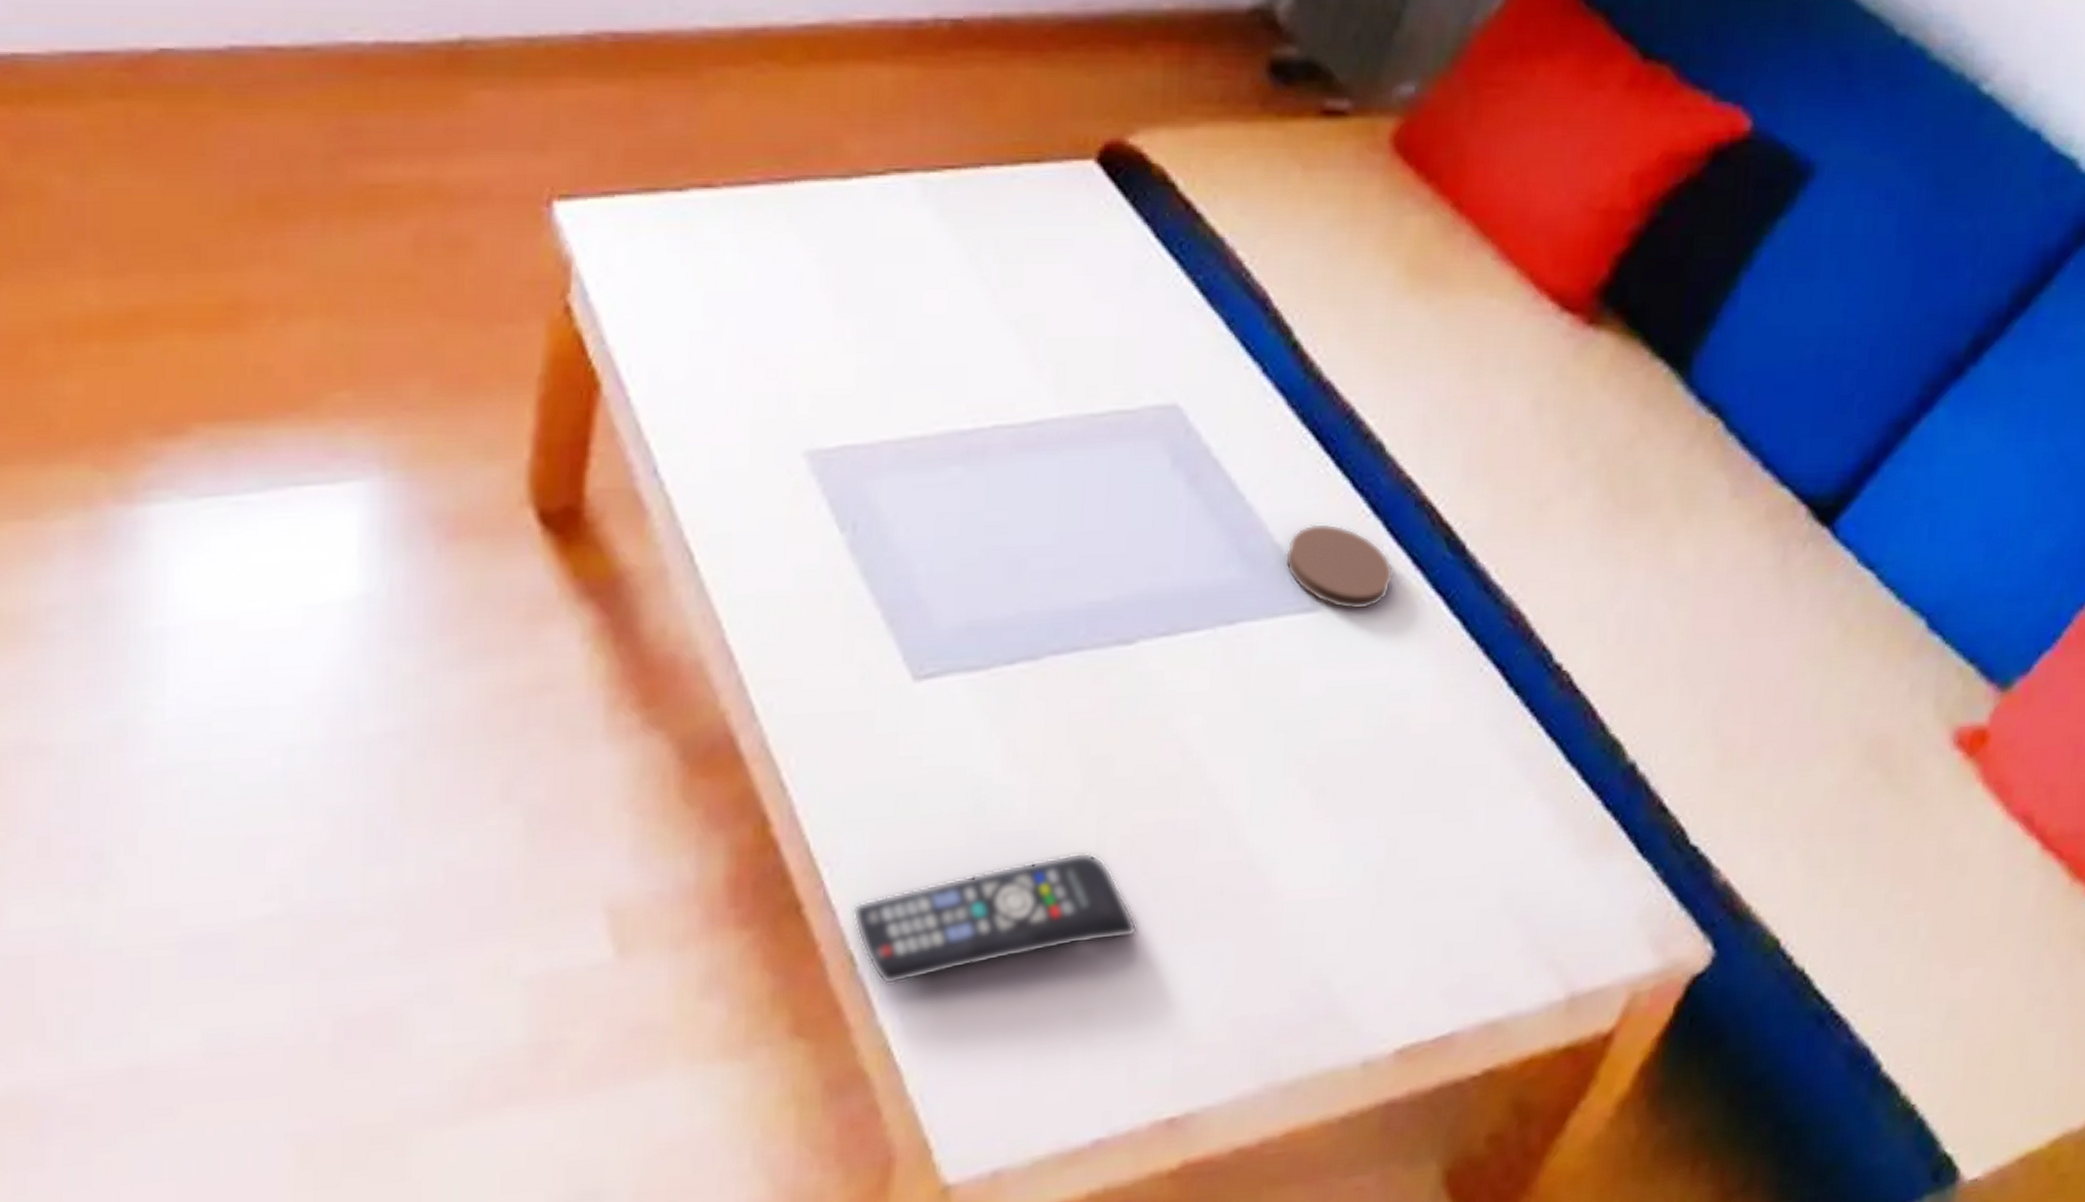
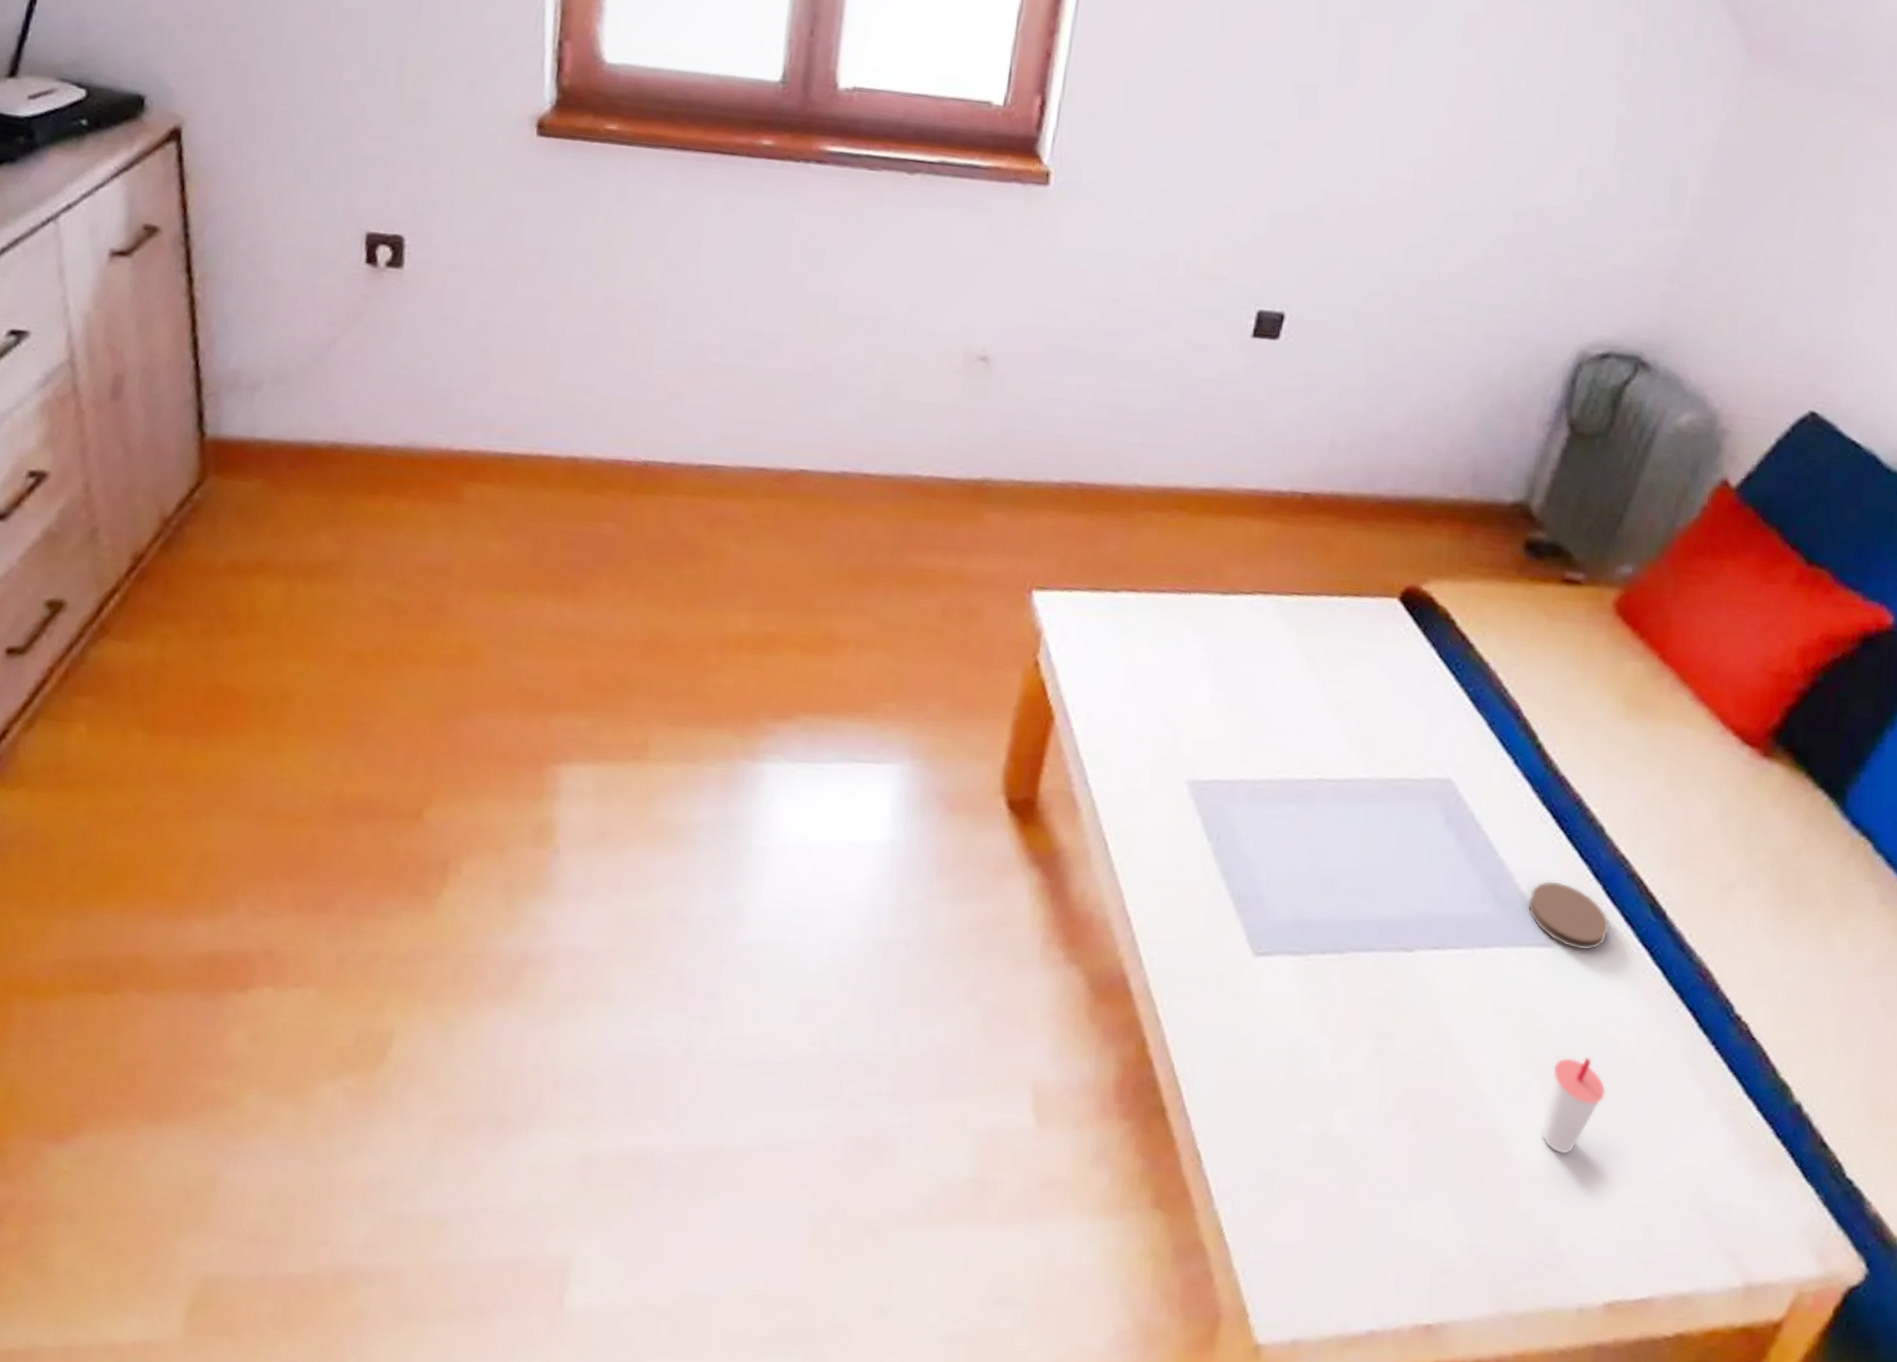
remote control: present [852,852,1138,986] -> none [1201,1103,1408,1182]
cup: none [1309,747,1393,875] -> present [1540,1057,1606,1155]

